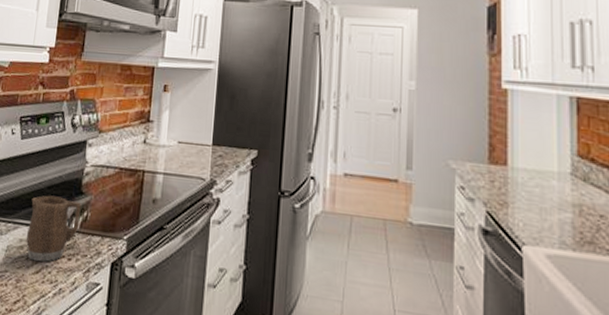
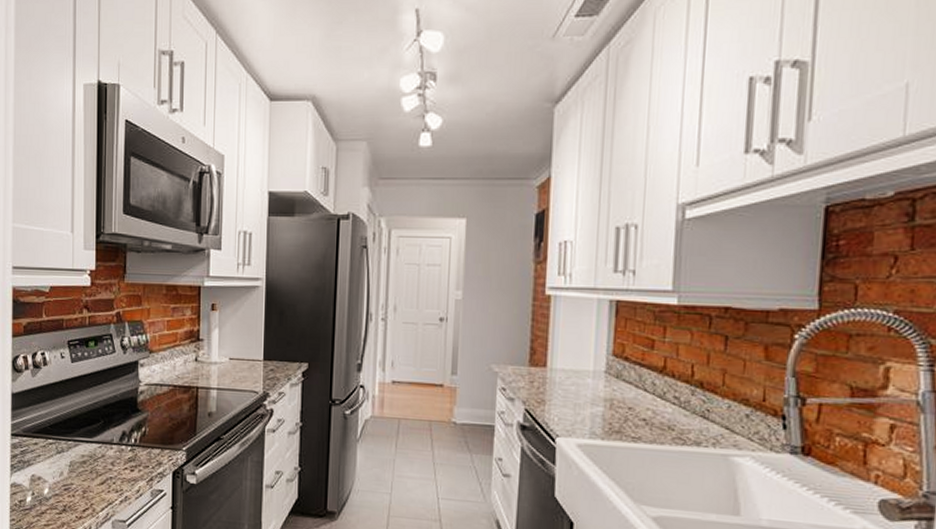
mug: present [26,195,82,262] -> none [89,414,139,474]

